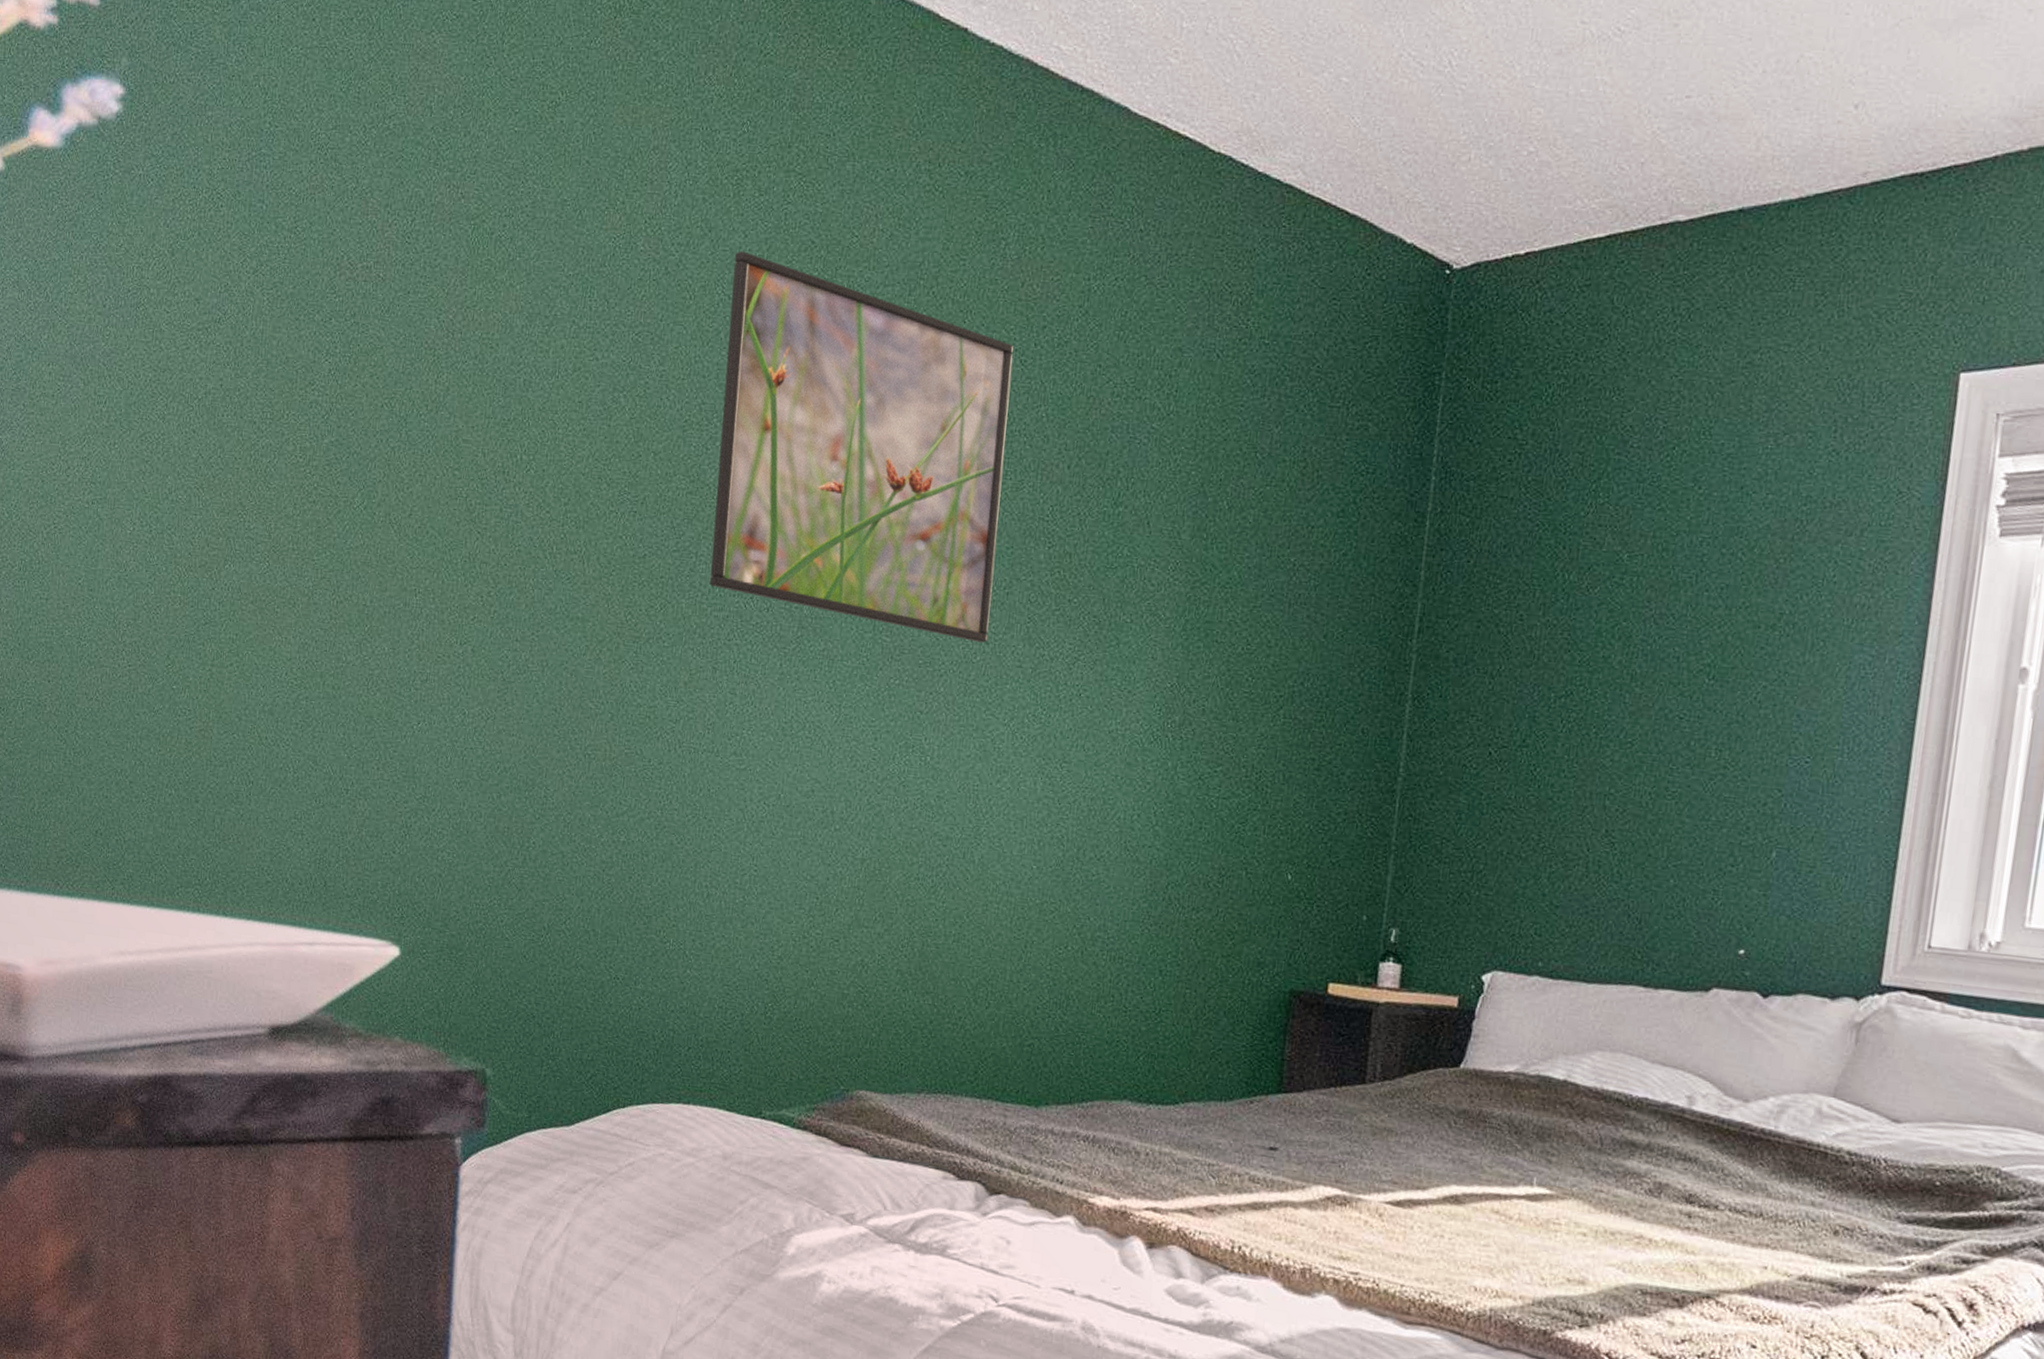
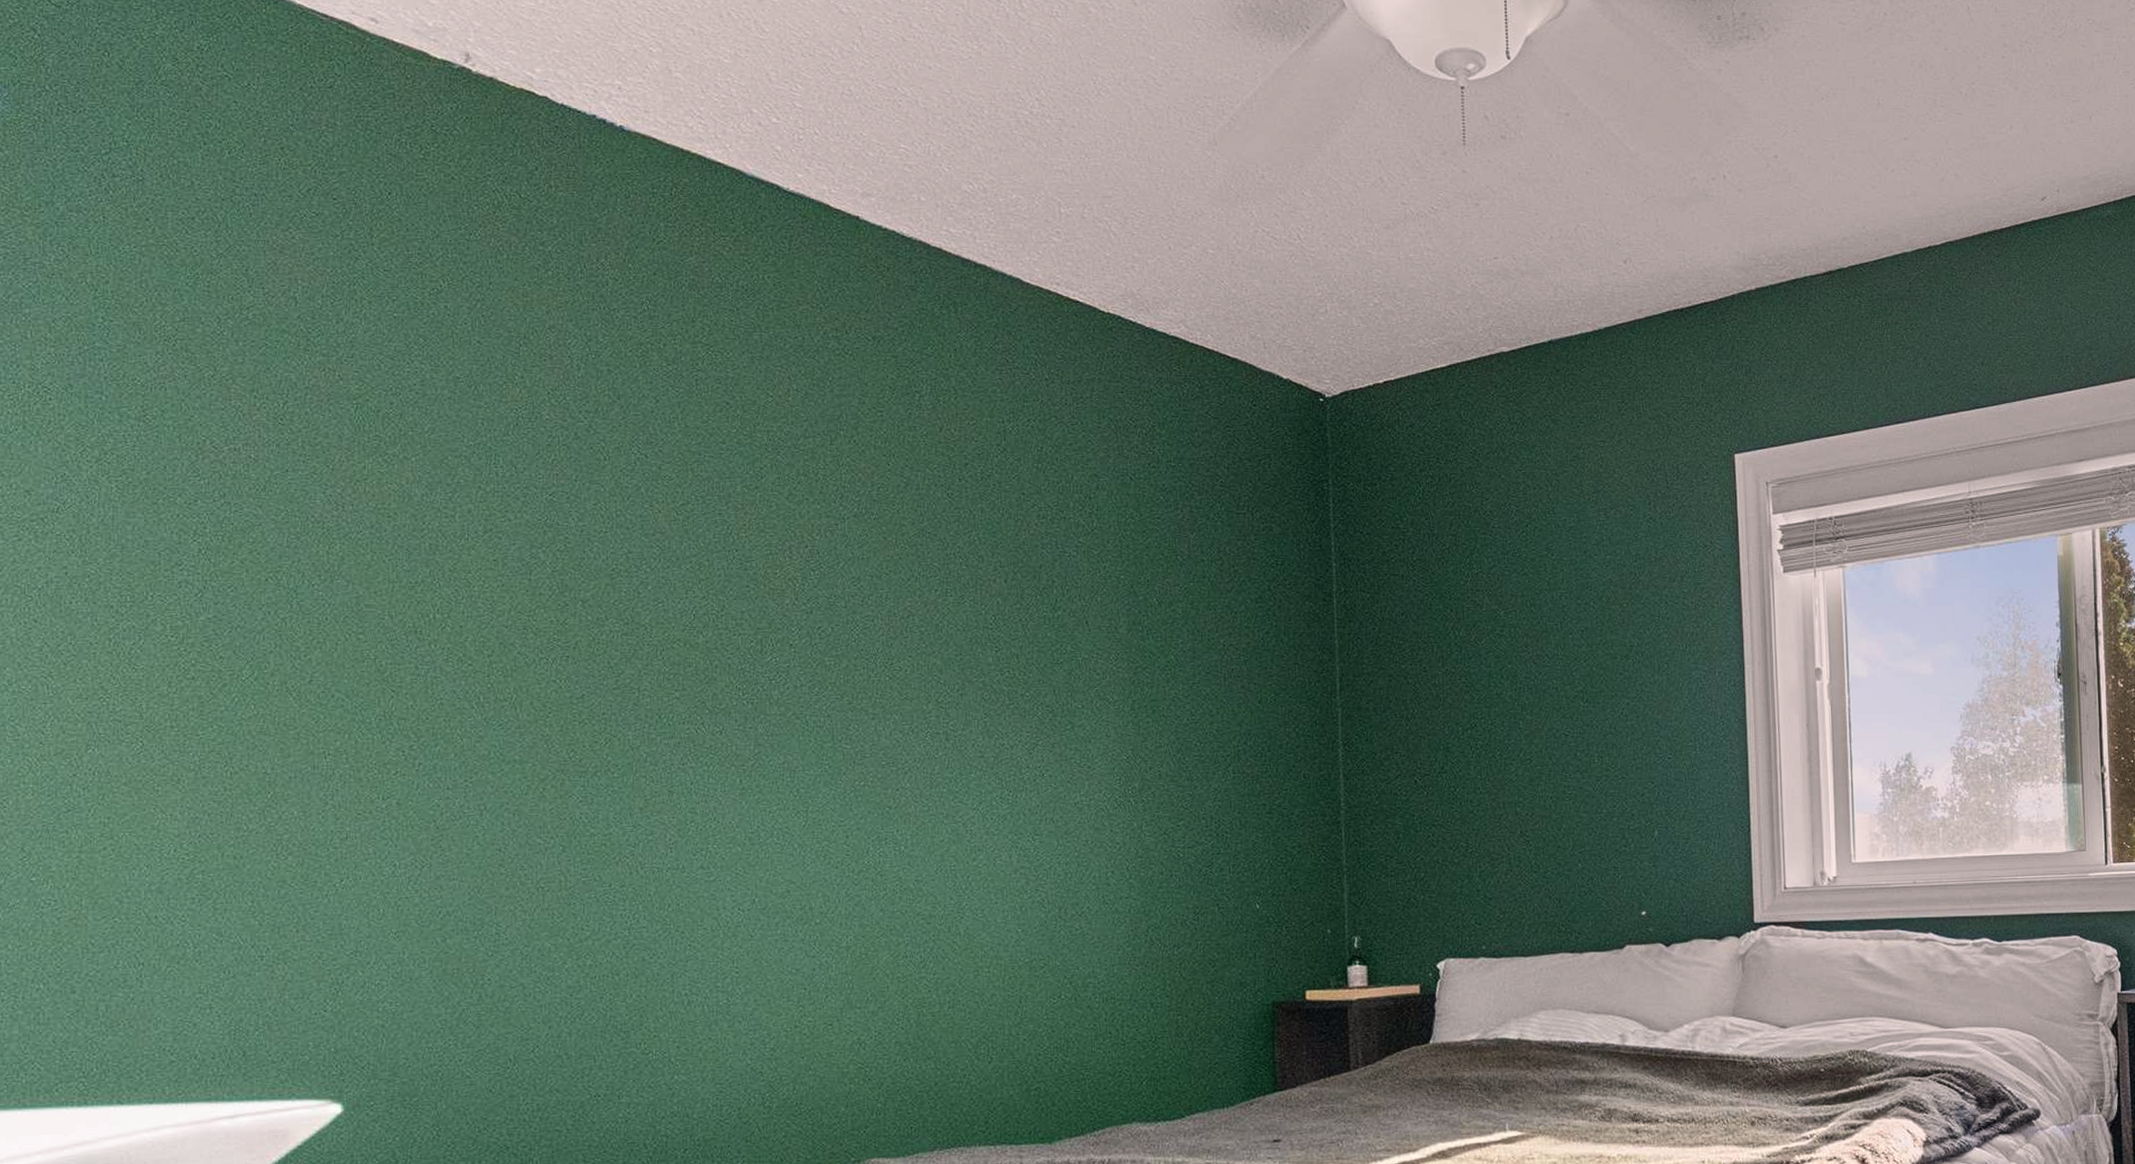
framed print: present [709,251,1013,643] -> none [647,414,948,740]

